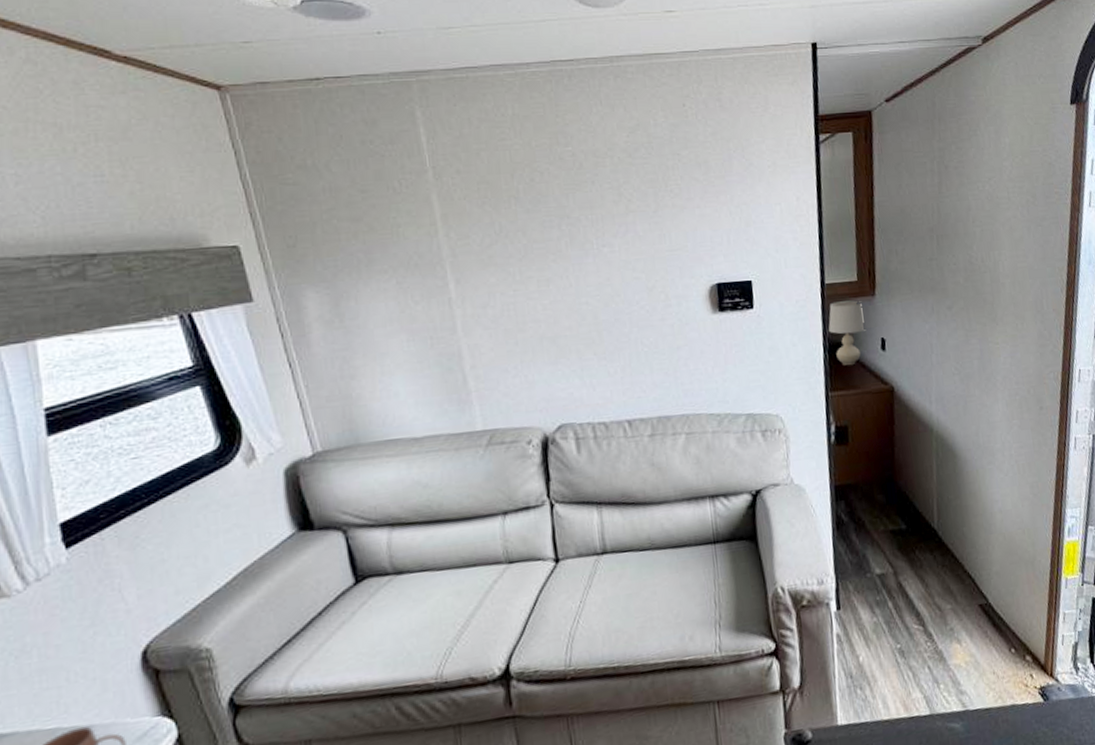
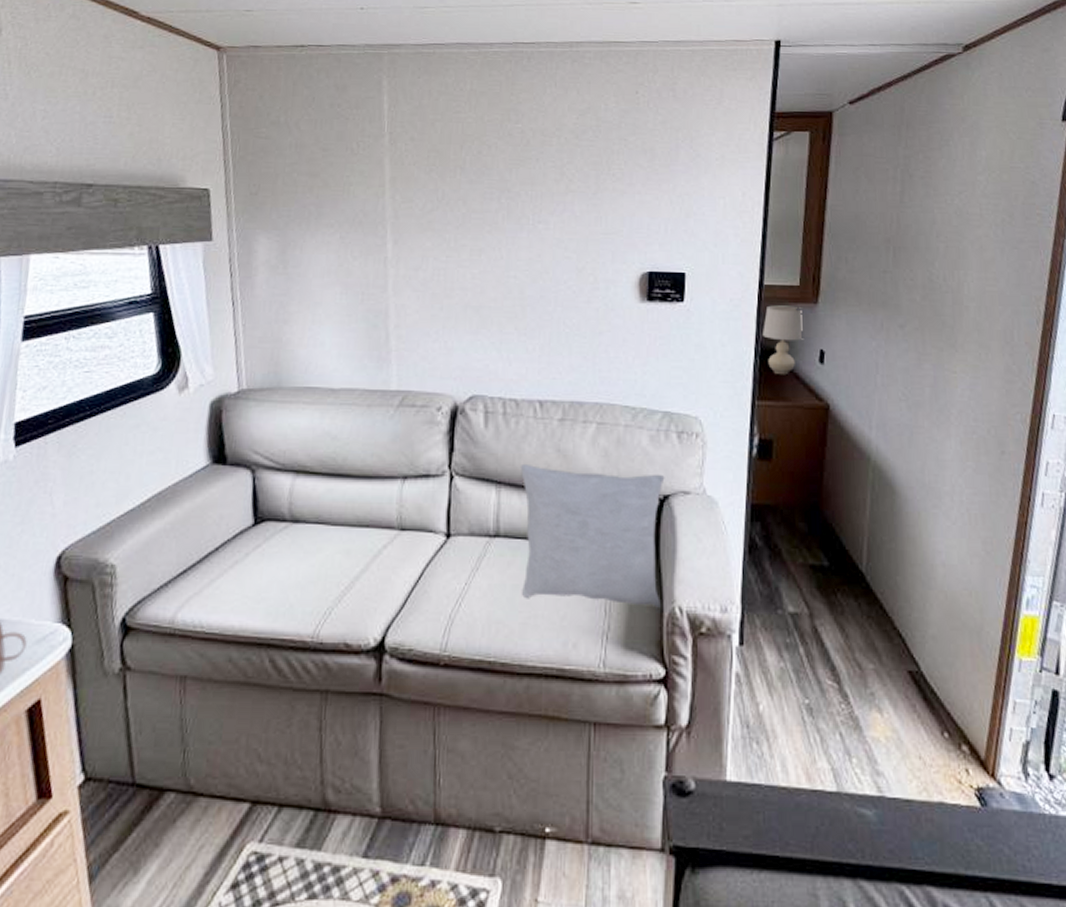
pillow: none [617,472,765,604] -> present [520,463,665,608]

